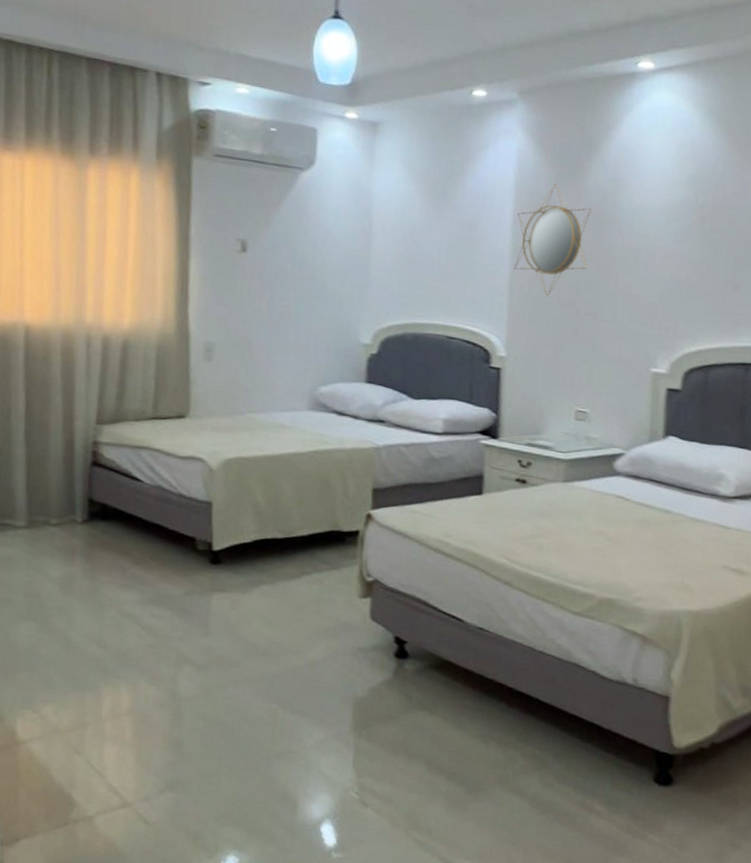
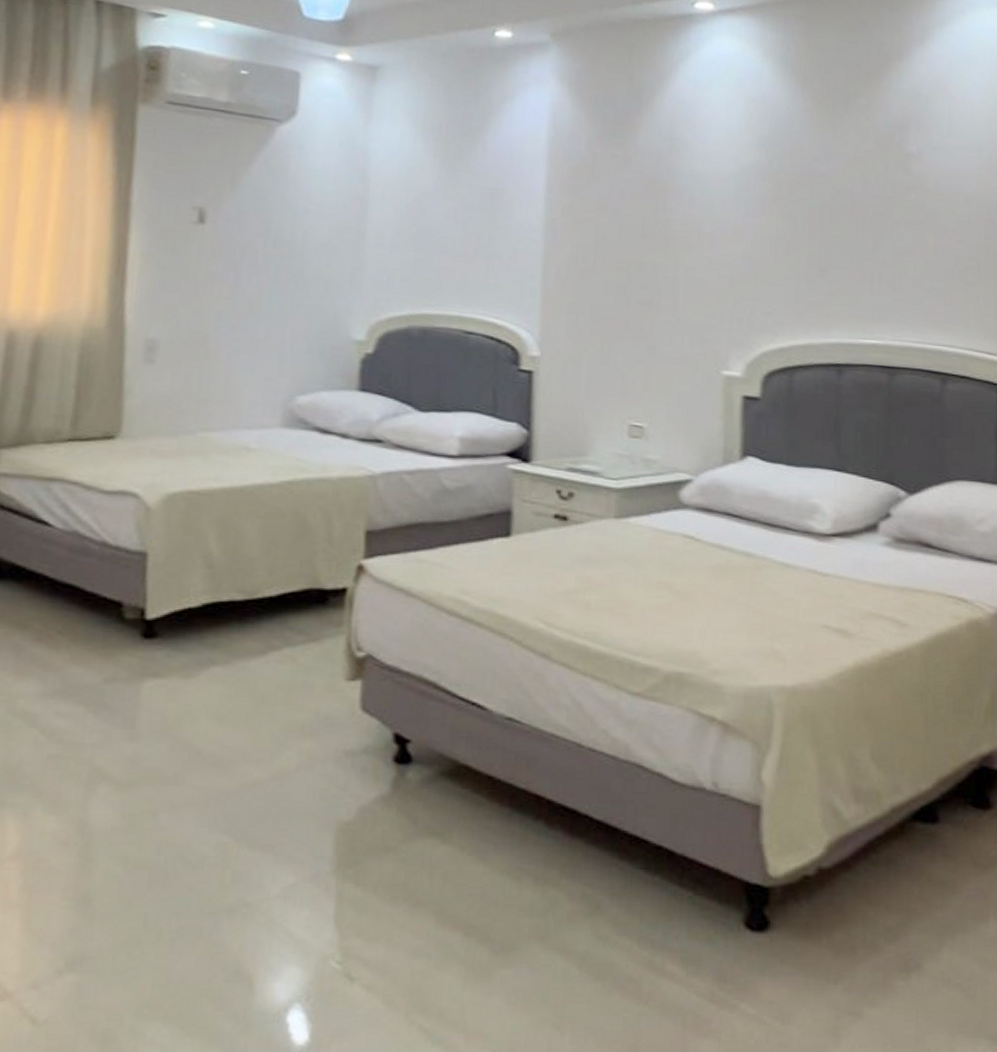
home mirror: present [513,183,592,297] -> none [548,142,643,282]

